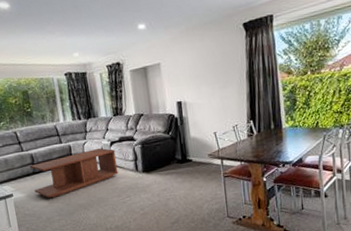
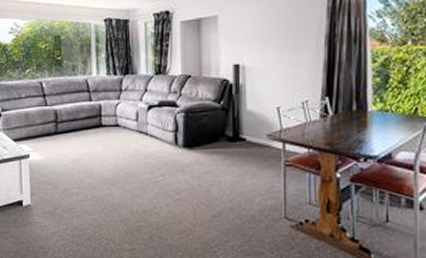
coffee table: present [30,148,118,199] -> none [53,111,154,166]

